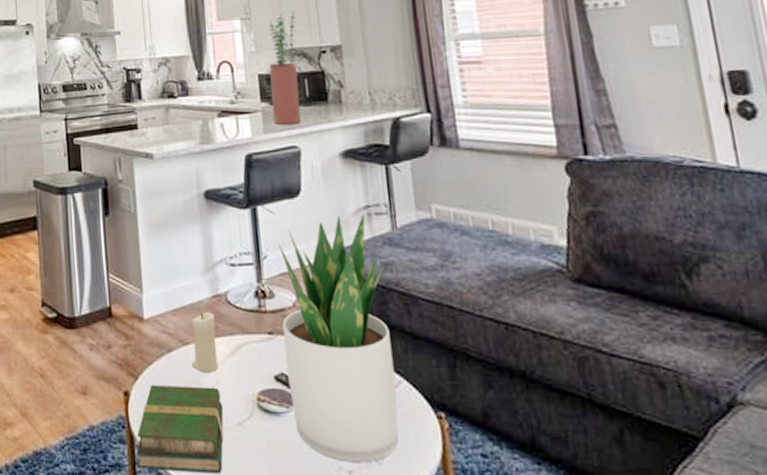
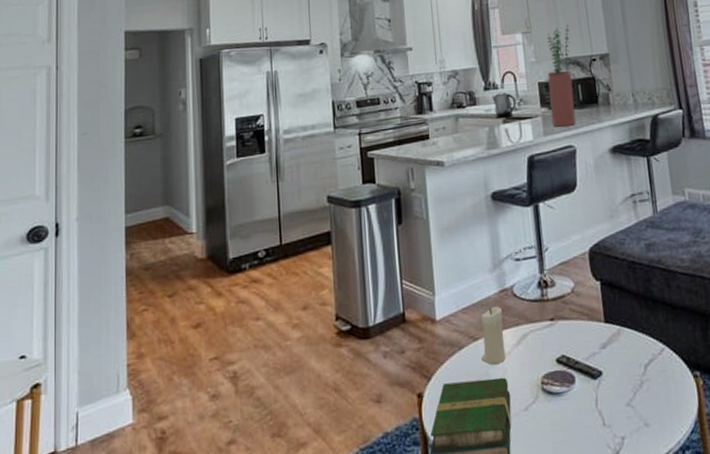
kettle: none [206,83,233,112] -> present [492,92,516,119]
planter: present [279,213,399,463] -> none [558,202,663,430]

